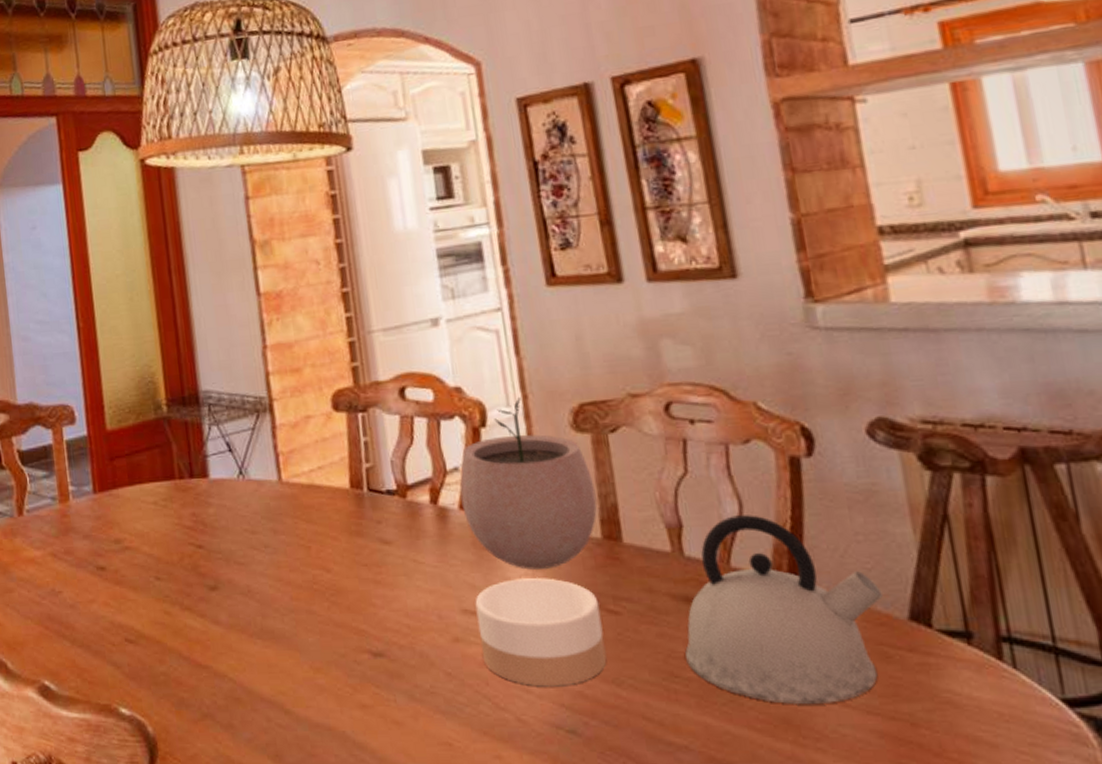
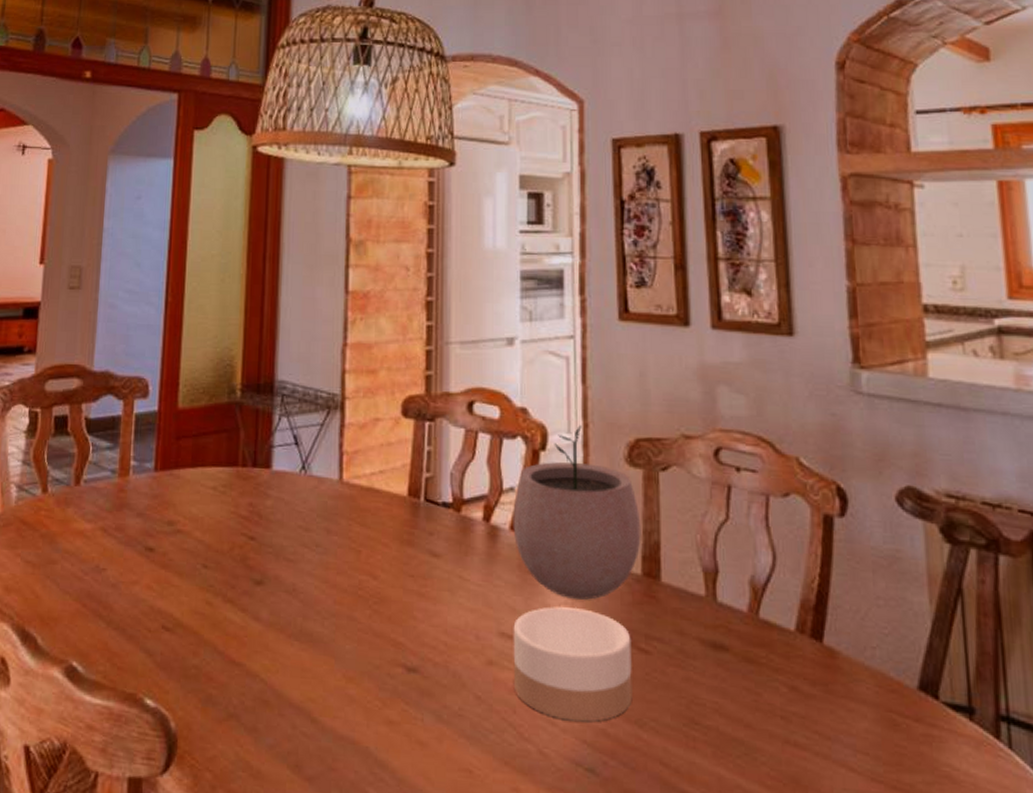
kettle: present [685,515,883,704] -> none [708,567,896,766]

